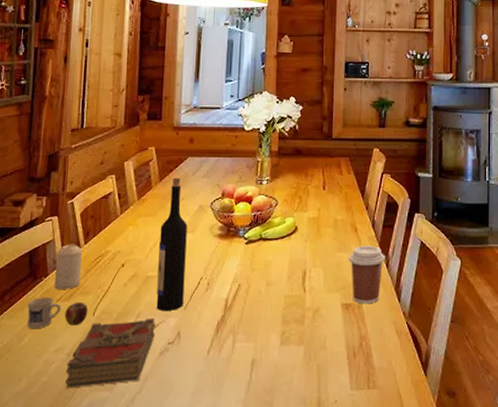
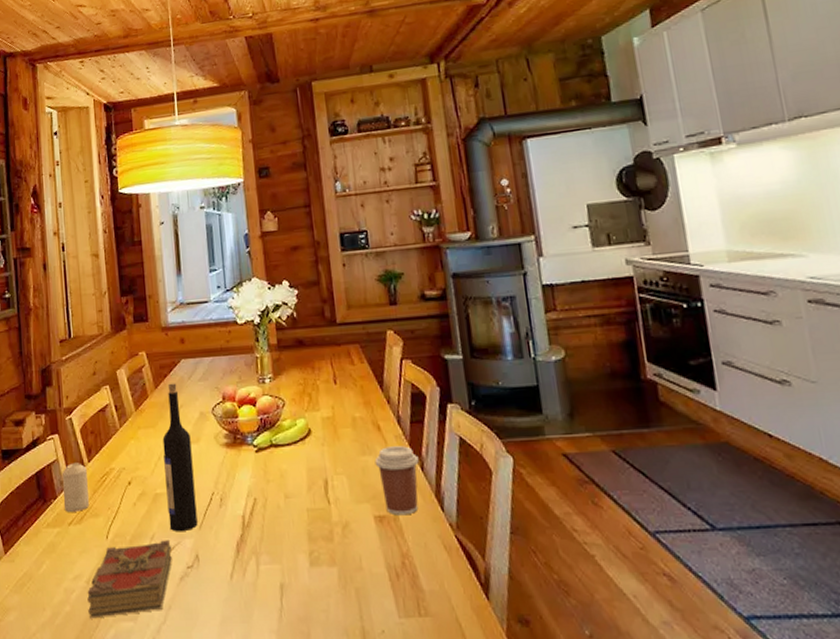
mug: present [27,297,89,329] -> none [41,521,101,556]

